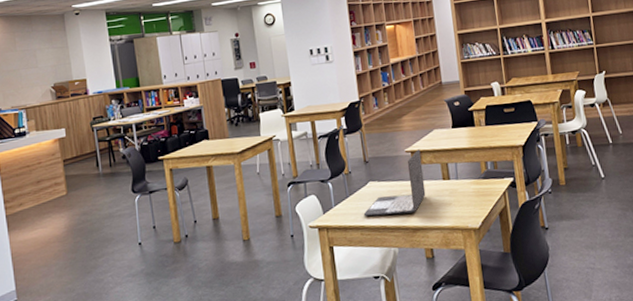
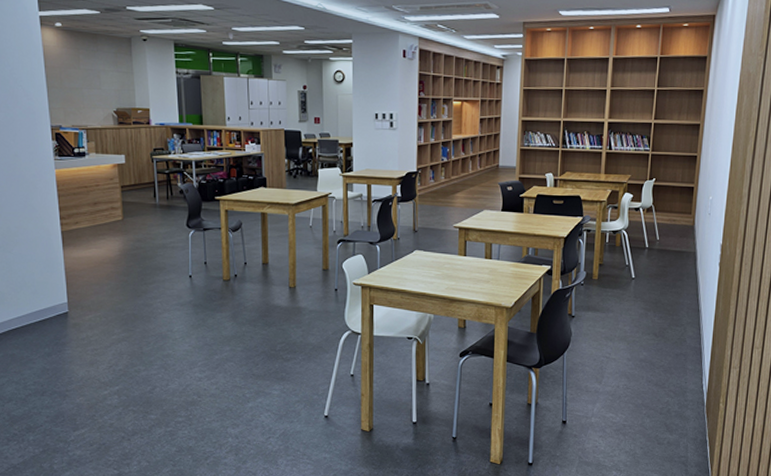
laptop: present [363,149,426,217] -> none [405,226,468,285]

